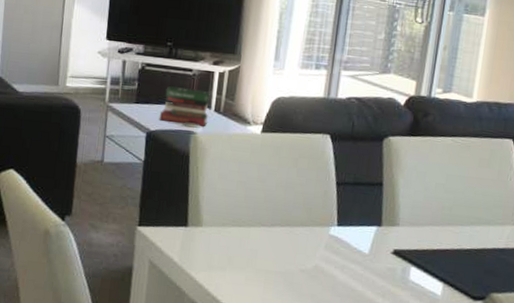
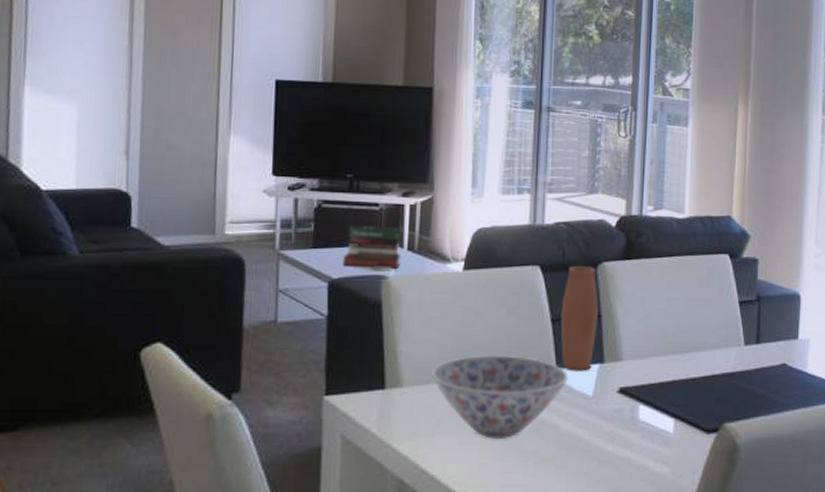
bowl: none [227,207,347,281] -> present [432,355,568,438]
vase: none [342,137,381,232] -> present [560,265,599,371]

